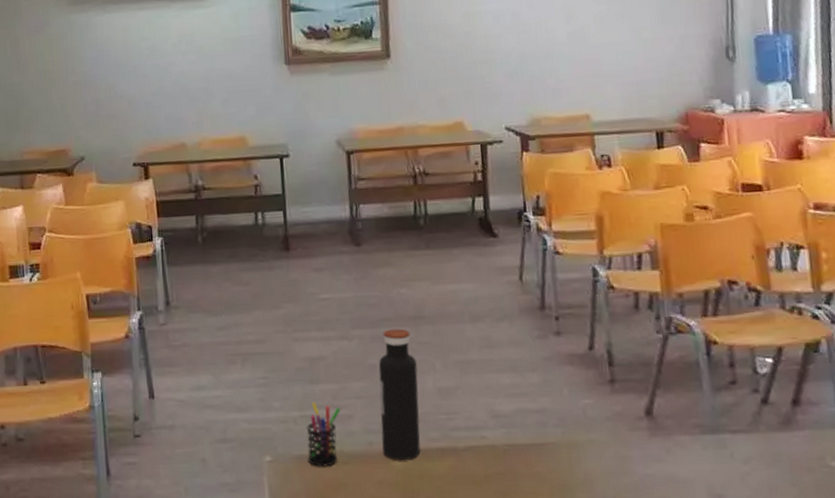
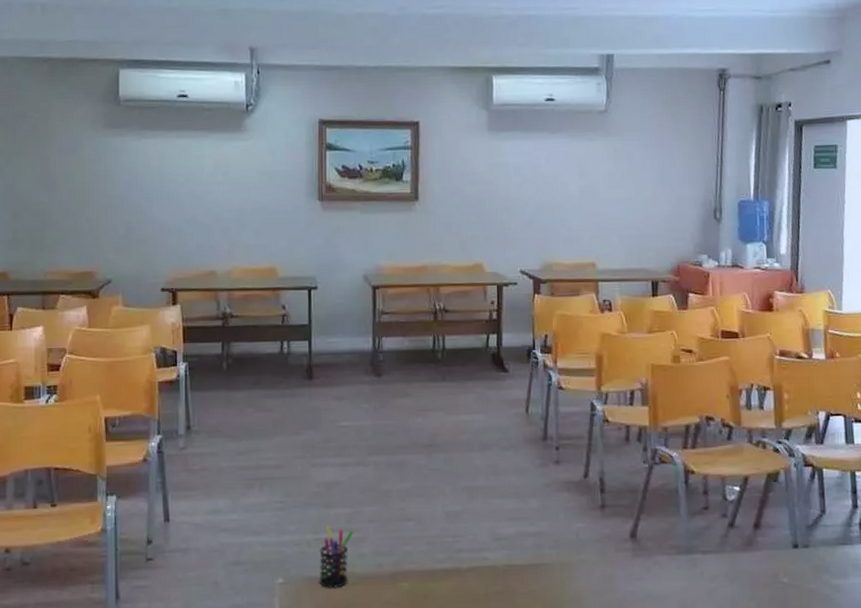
water bottle: present [378,329,421,460] -> none [391,456,428,581]

